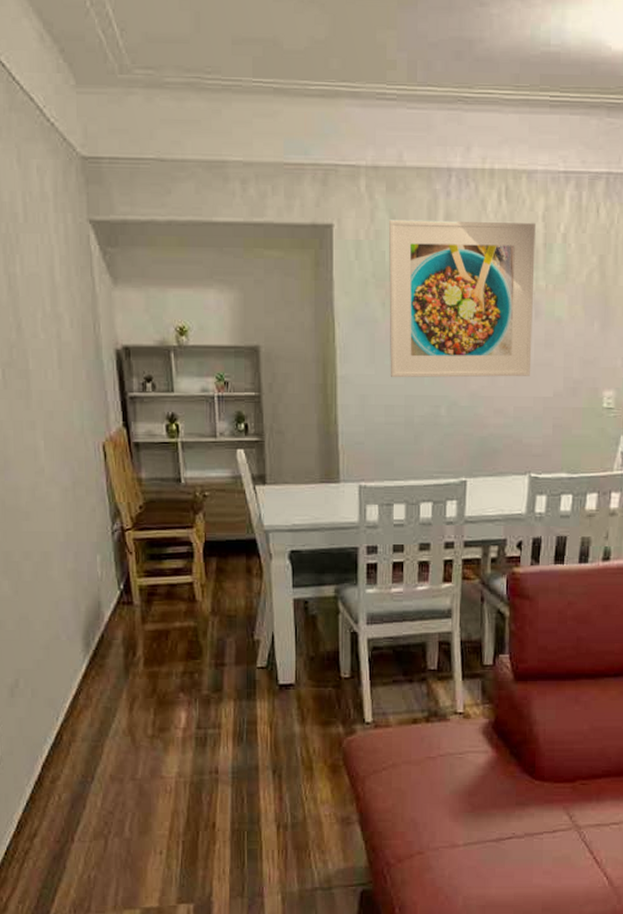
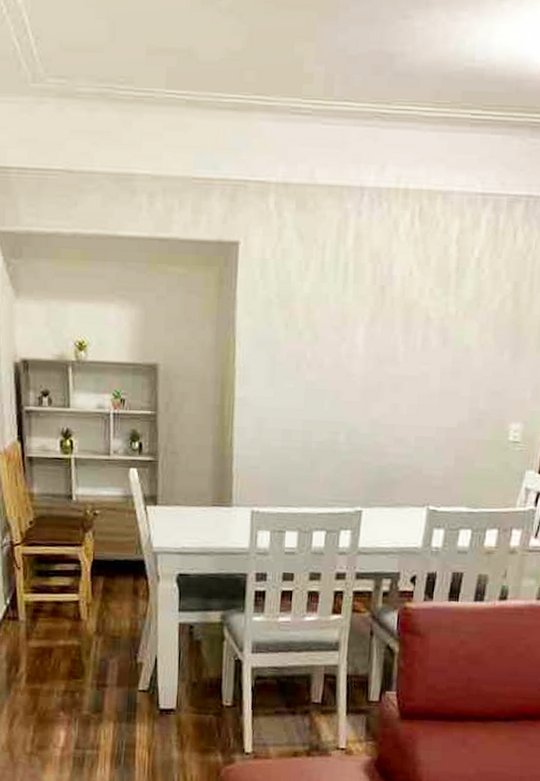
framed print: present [388,219,536,378] -> none [289,238,449,405]

